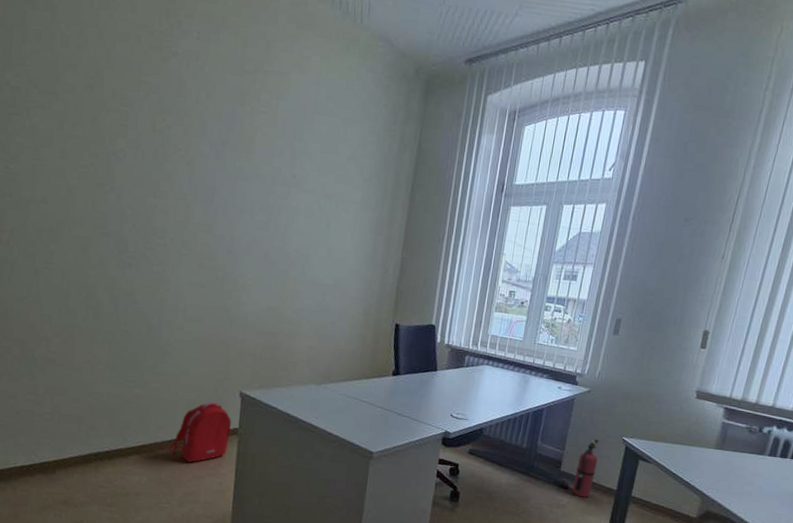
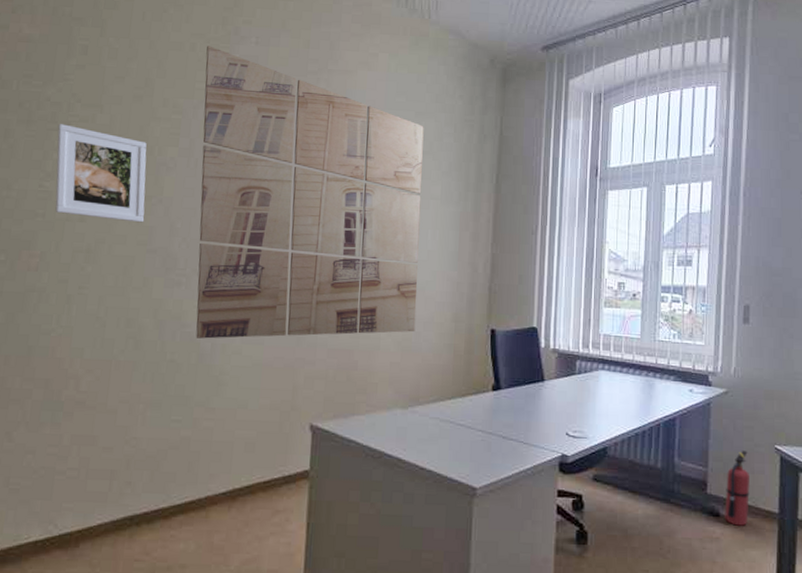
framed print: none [18,109,99,208] -> present [55,124,147,223]
wall art: none [145,38,350,322] -> present [195,46,424,339]
backpack: present [168,401,232,463] -> none [221,439,302,519]

